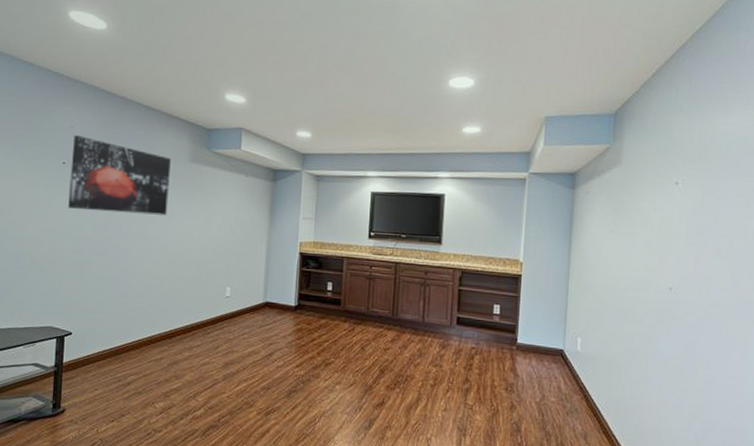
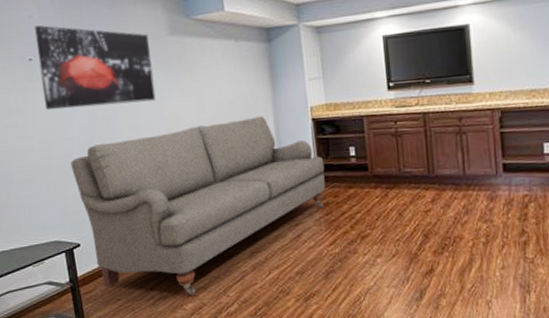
sofa: none [79,243,304,396] -> present [70,116,326,296]

